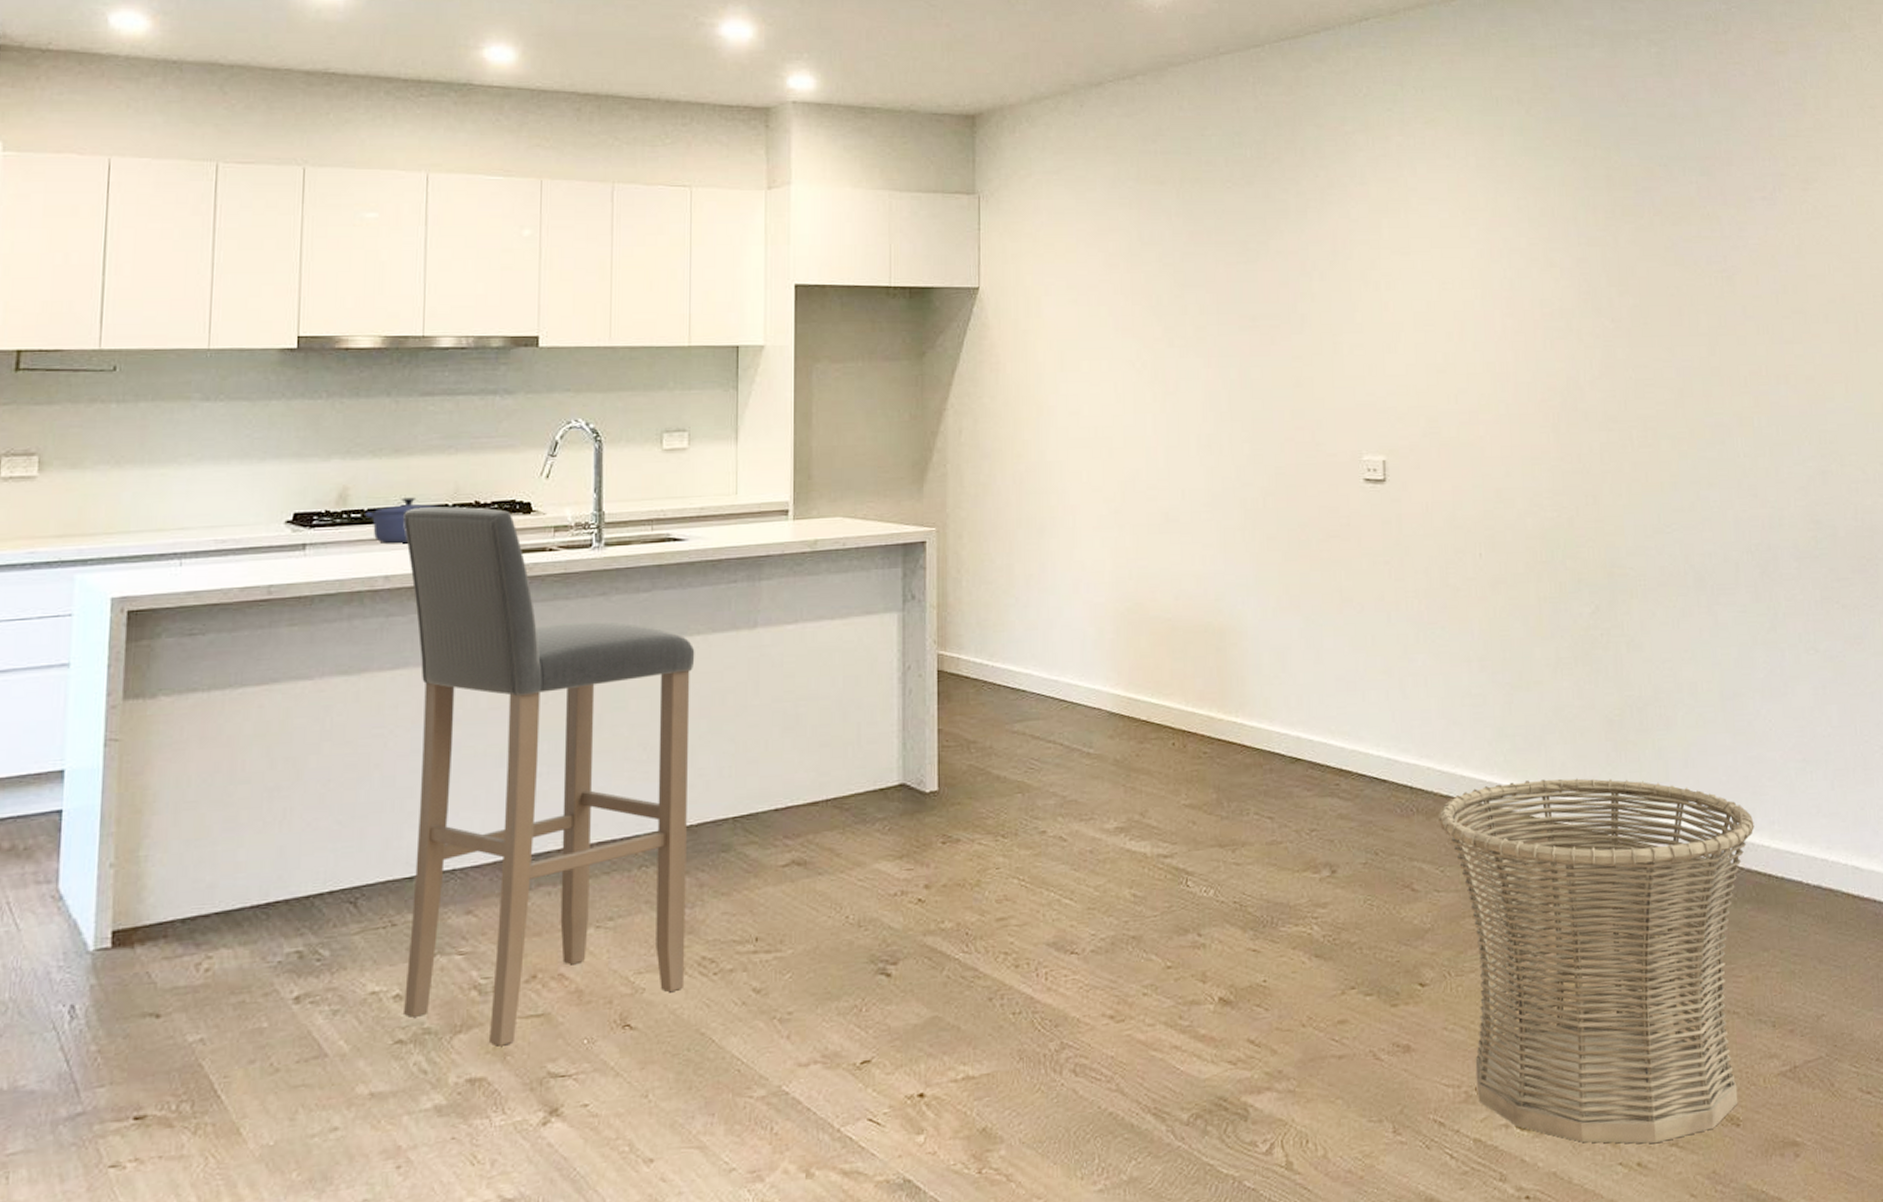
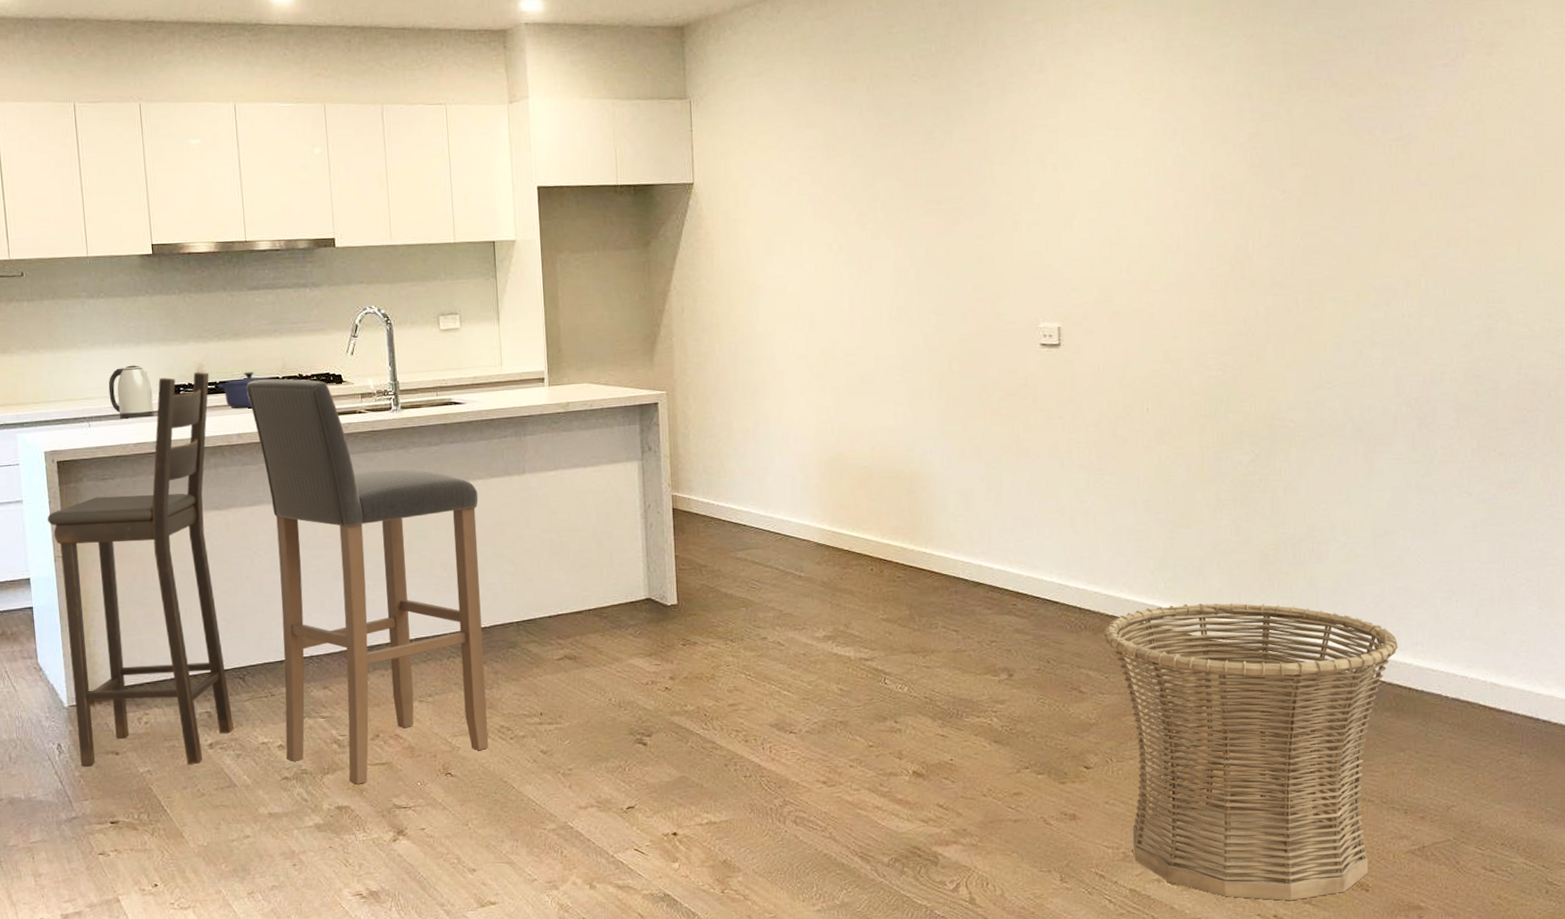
bar stool: none [101,496,355,1036] -> present [47,372,233,766]
kettle: none [214,486,275,556] -> present [108,365,154,419]

